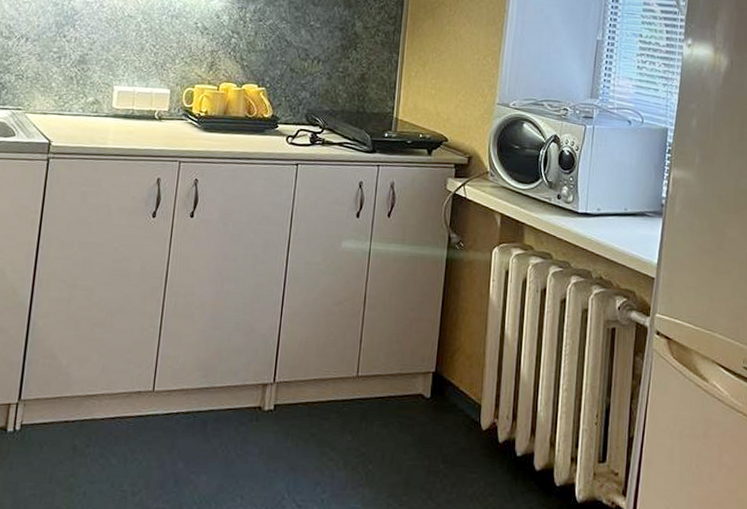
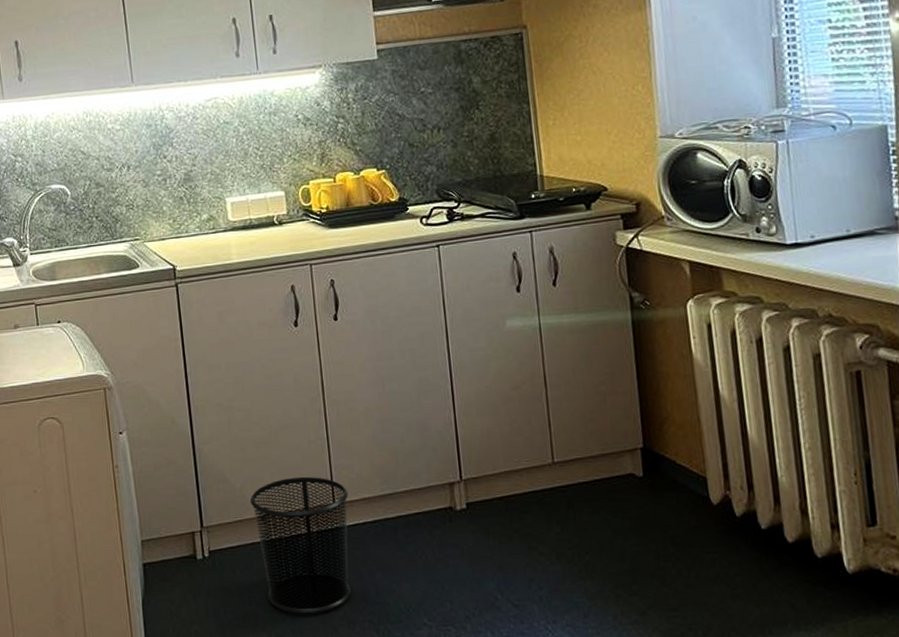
waste bin: none [69,361,169,497] -> present [249,476,351,614]

